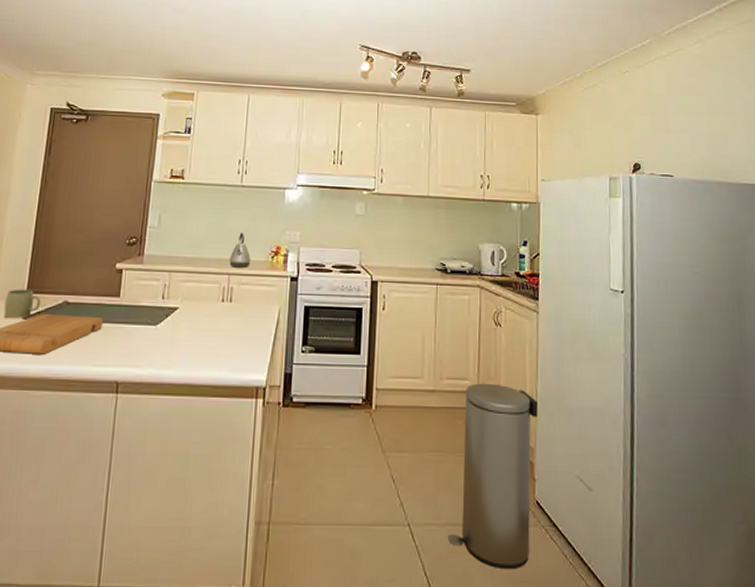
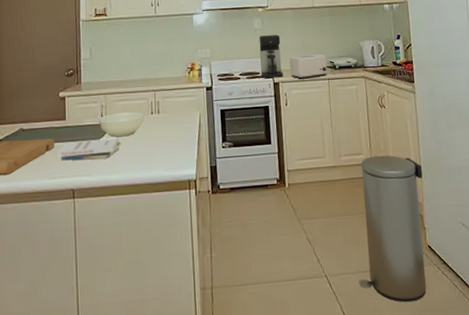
books: none [102,323,183,350] -> present [56,137,122,161]
bowl: none [158,296,215,325] -> present [98,111,145,138]
kettle: present [229,233,251,268] -> none [153,55,171,85]
coffee maker: none [357,223,385,276] -> present [259,35,284,79]
toaster: none [392,251,437,281] -> present [289,53,327,79]

